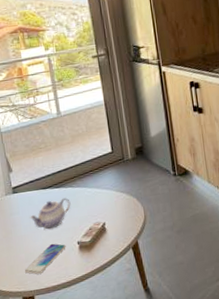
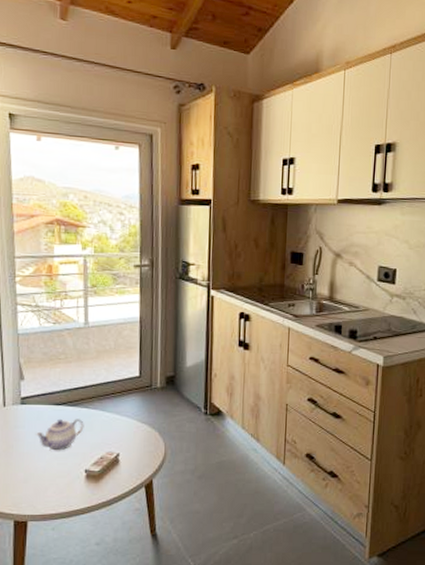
smartphone: present [25,243,66,275] -> none [21,467,72,498]

